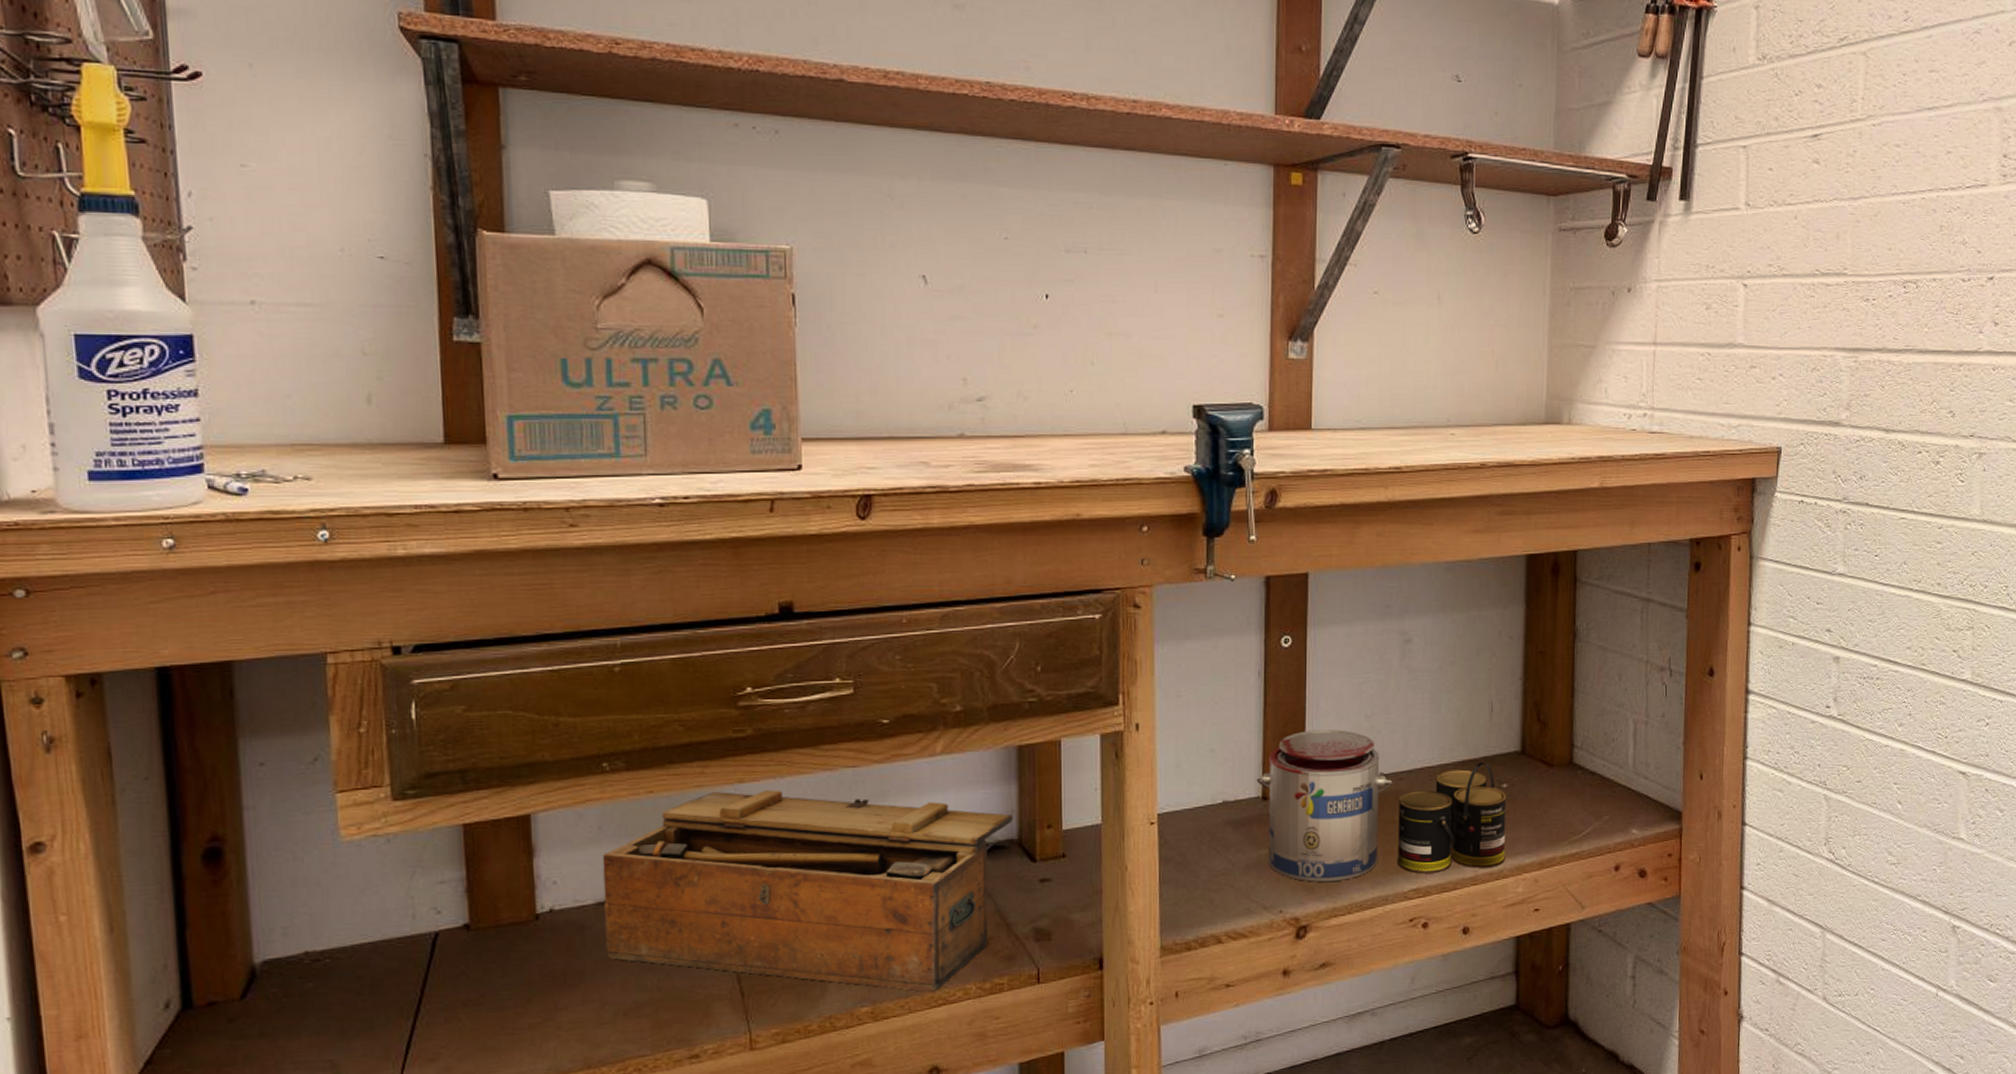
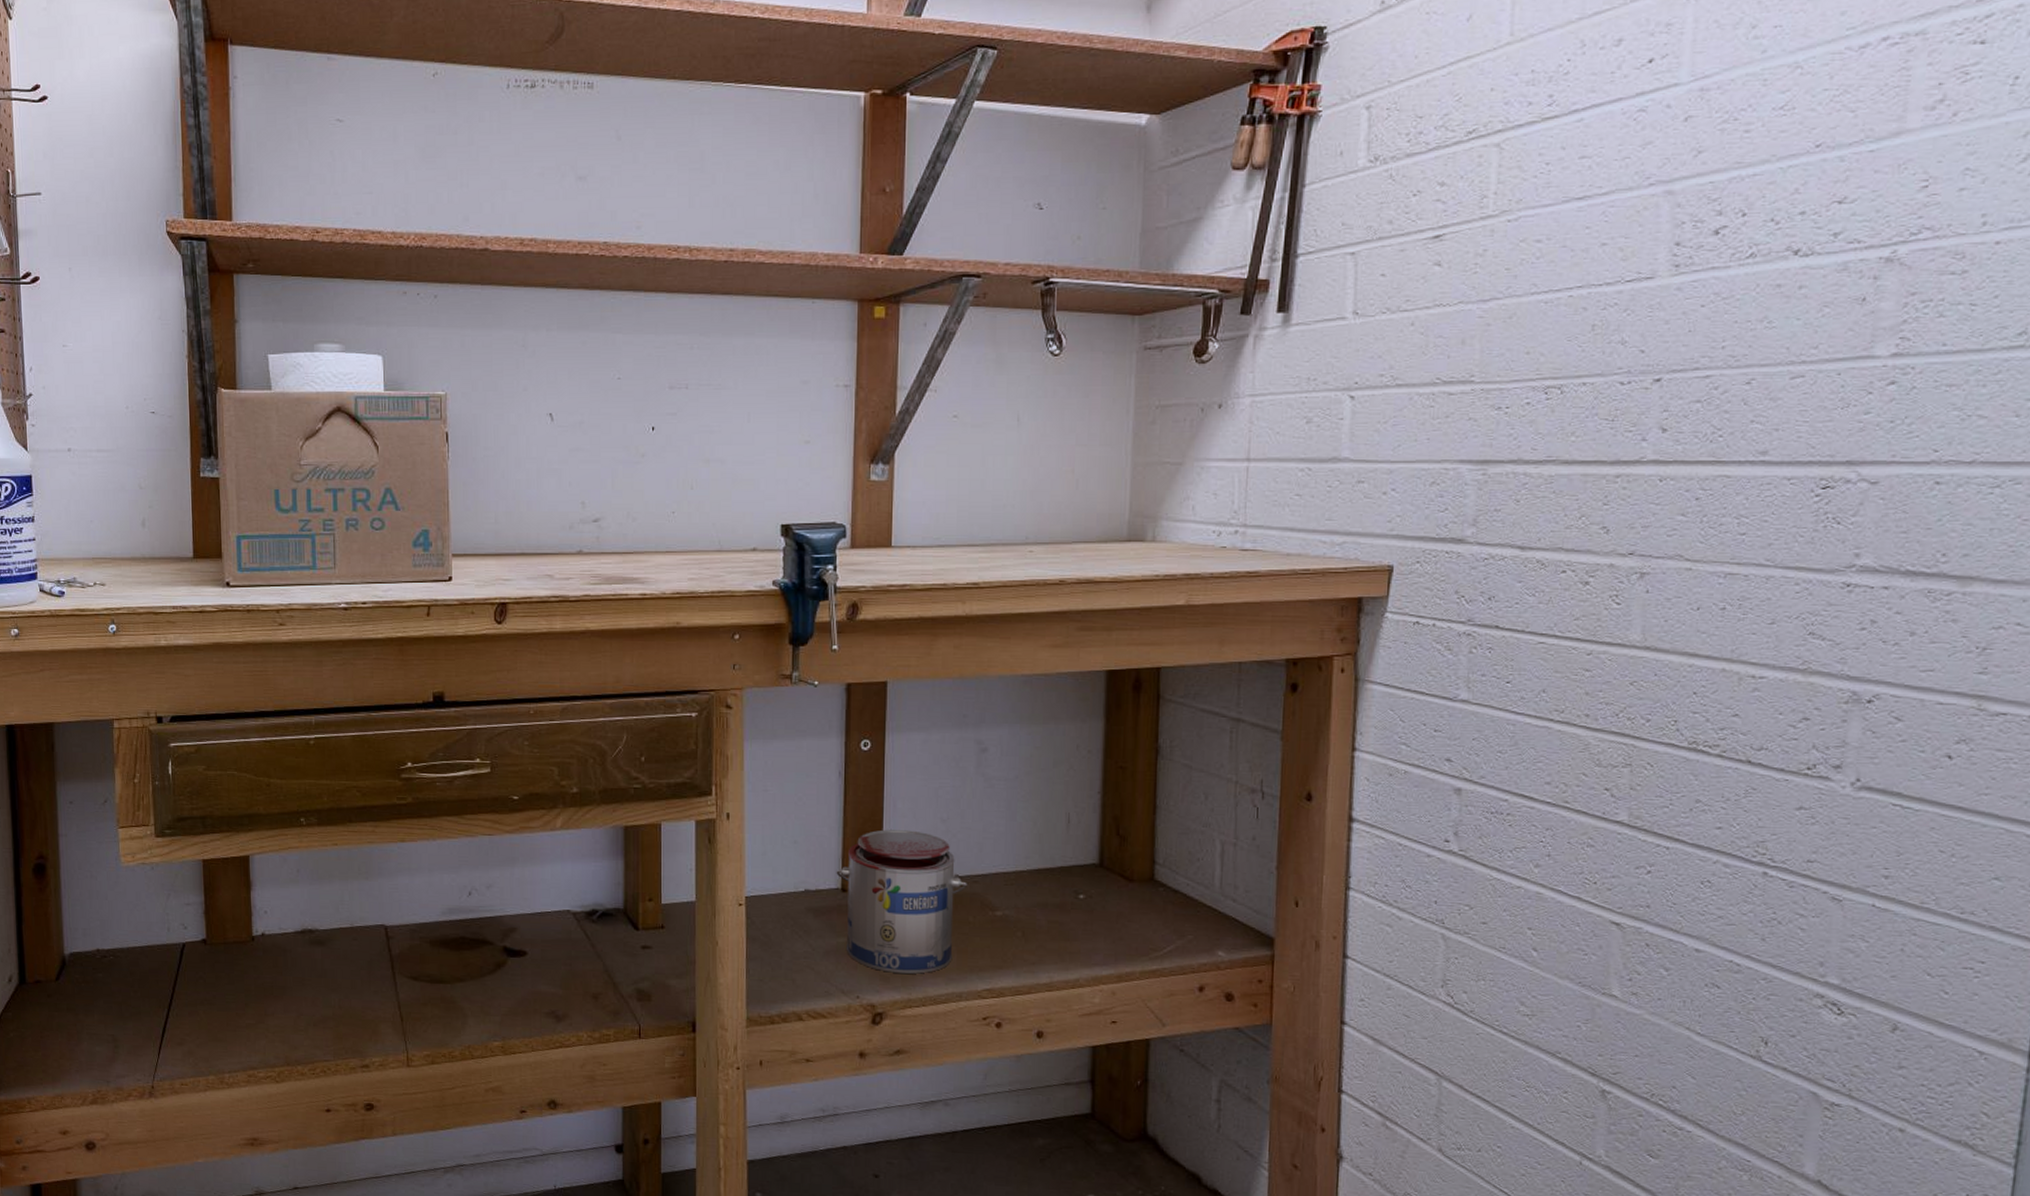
tool box: present [602,790,1013,992] -> none [299,848,619,1034]
paint can: present [1396,762,1507,874] -> none [970,871,1084,976]

